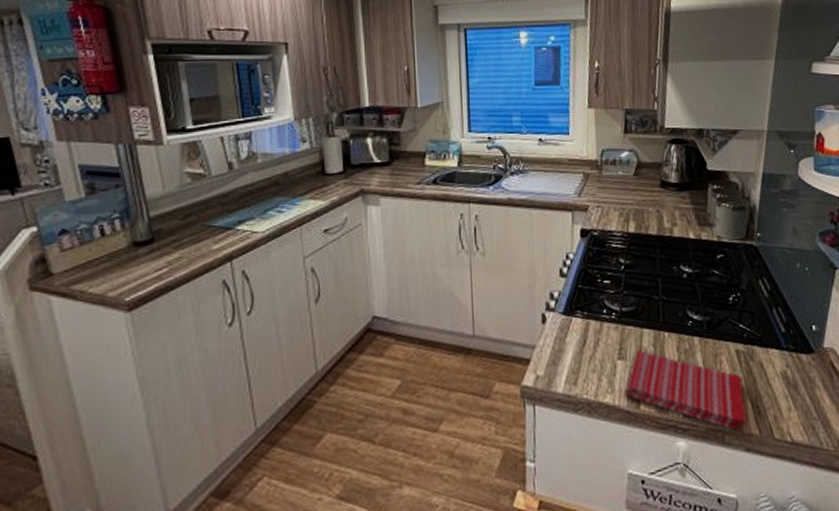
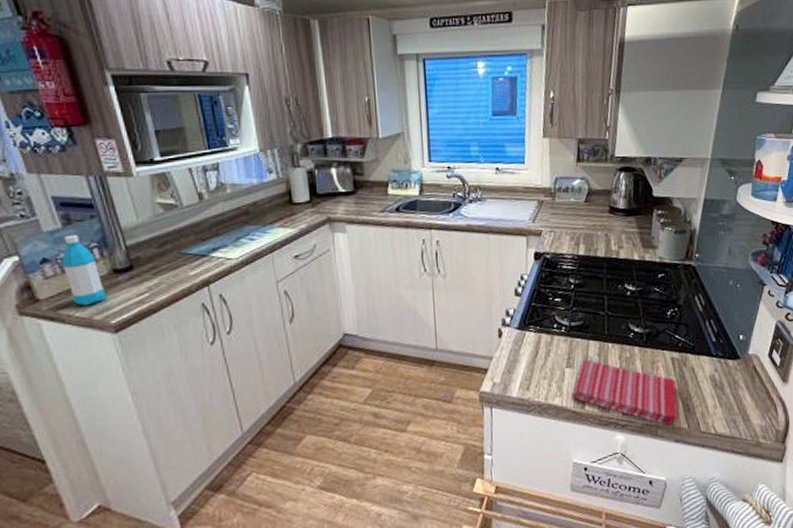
water bottle: none [80,204,123,282] -> present [61,234,106,306]

